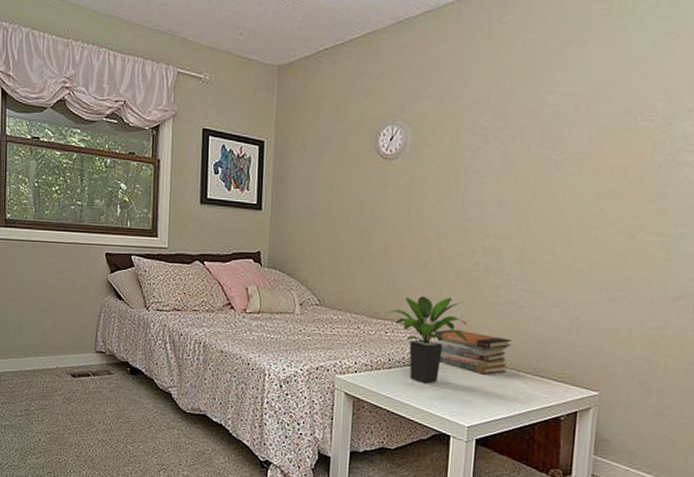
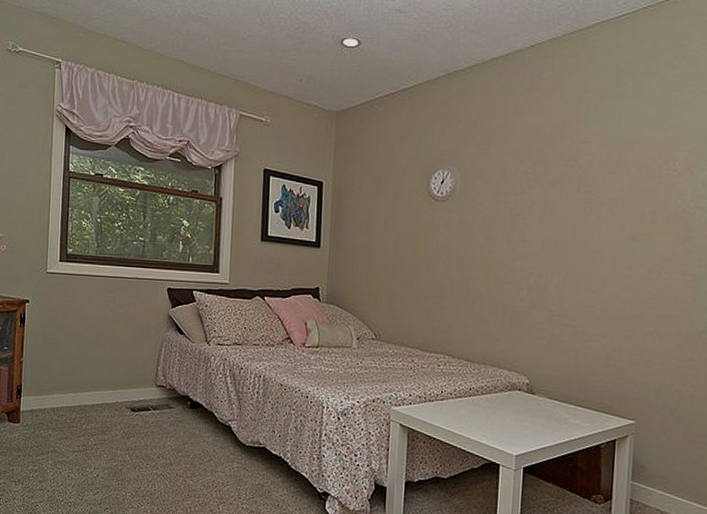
potted plant: present [385,294,468,384] -> none [437,329,515,415]
book stack: present [433,330,512,375] -> none [483,363,556,405]

